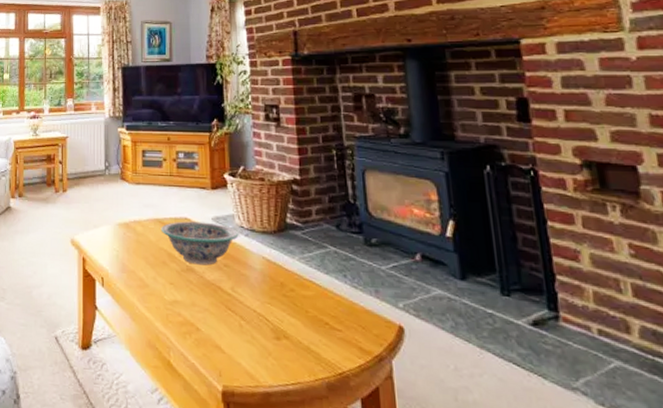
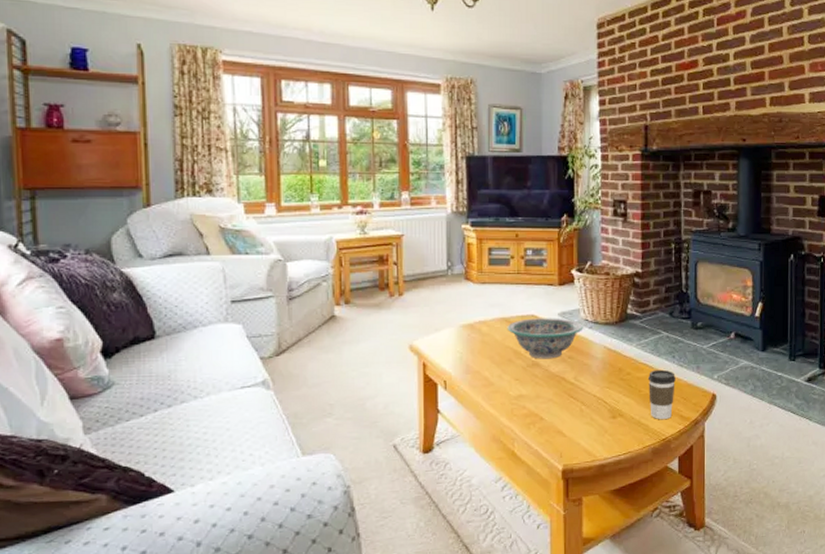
coffee cup: none [315,288,350,350] -> present [647,369,676,420]

